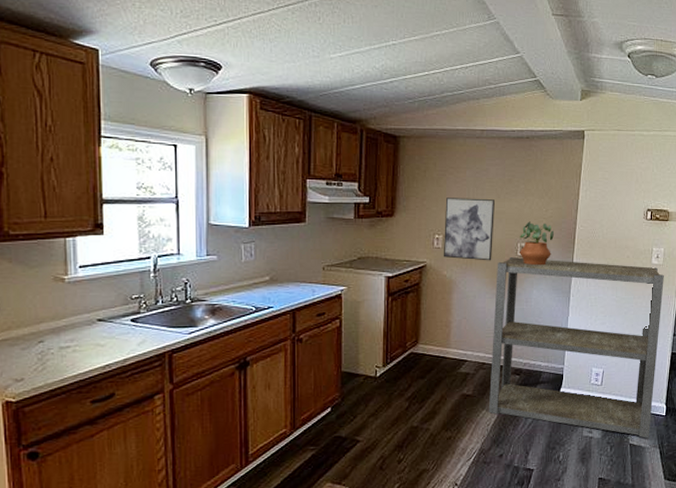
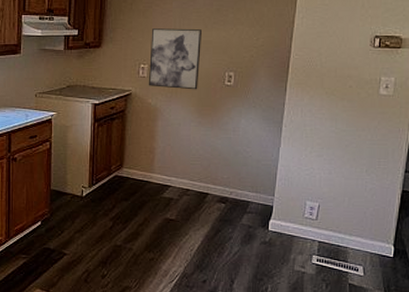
shelving unit: present [488,257,664,438] -> none [192,86,394,280]
potted plant: present [520,221,554,266] -> none [227,50,265,95]

